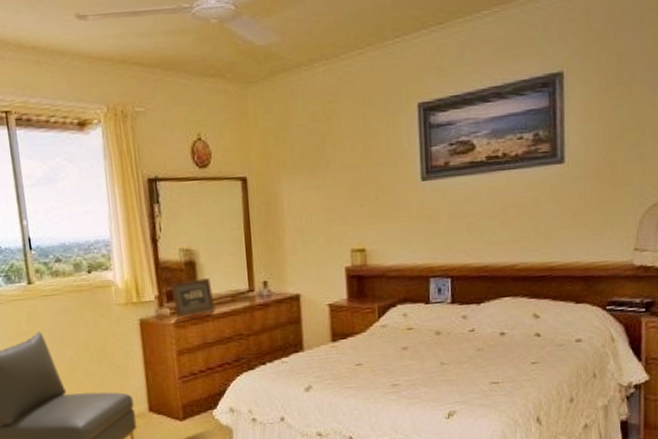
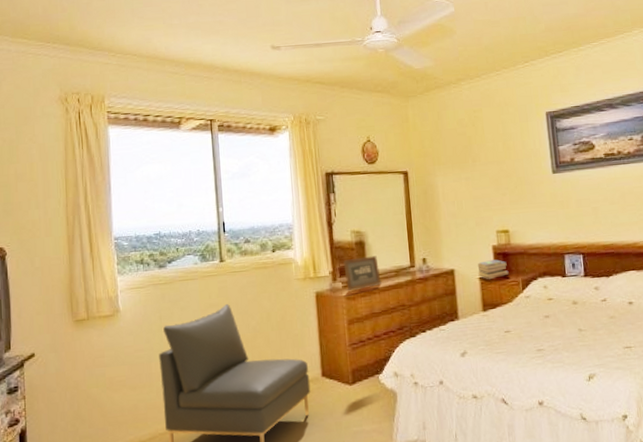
books: none [327,283,364,307] -> present [477,259,509,280]

